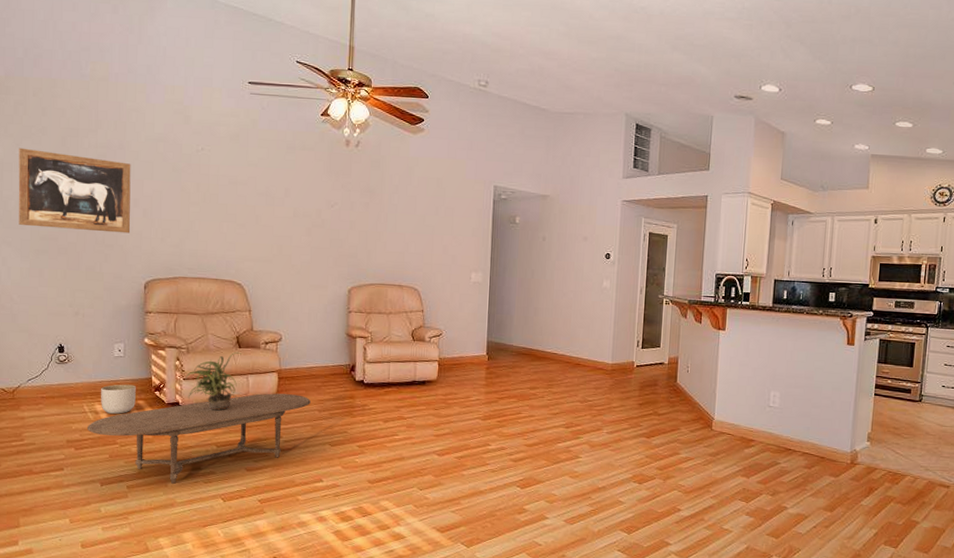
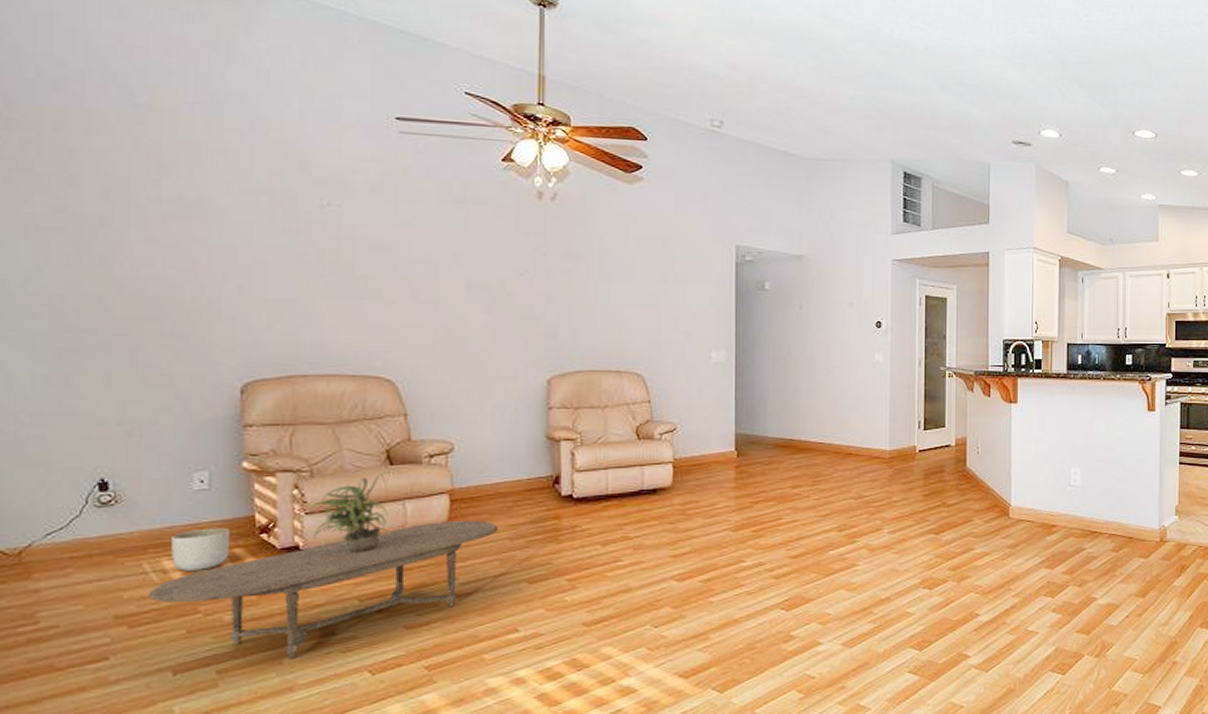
wall art: present [18,147,131,234] -> none [27,204,218,319]

